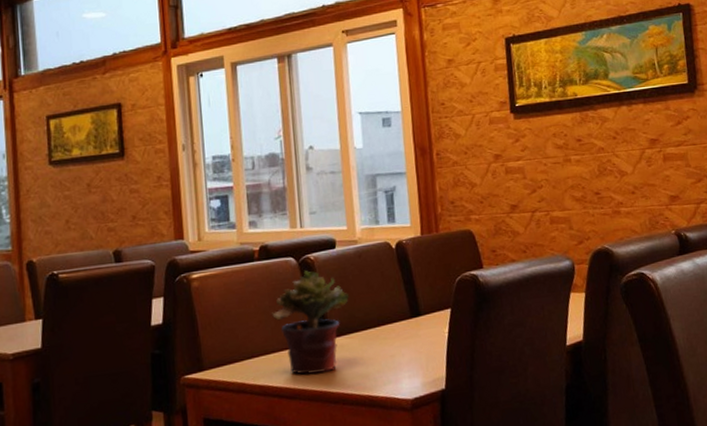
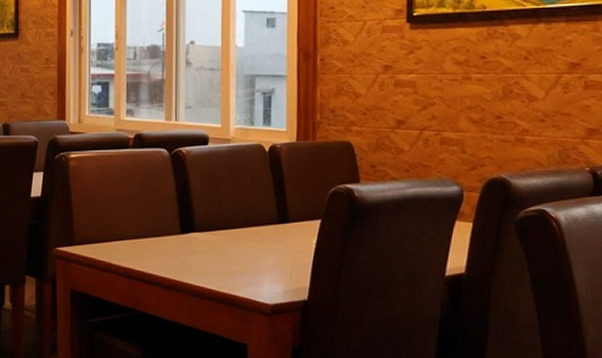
potted plant: present [271,271,350,375] -> none [140,163,218,264]

